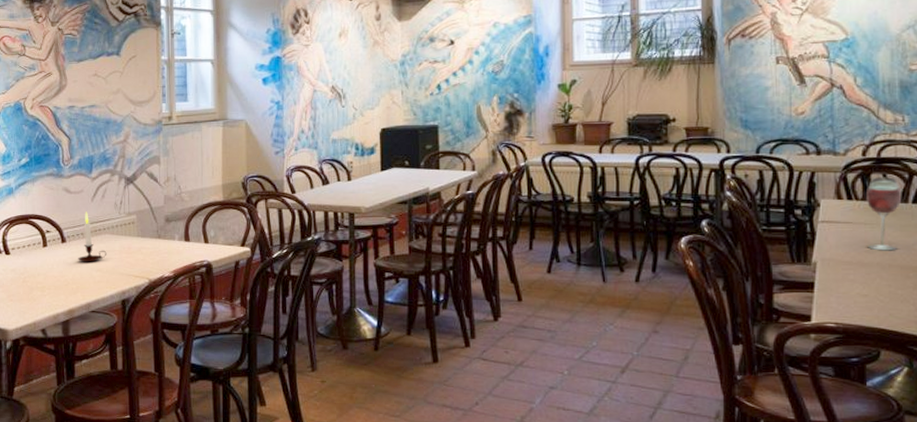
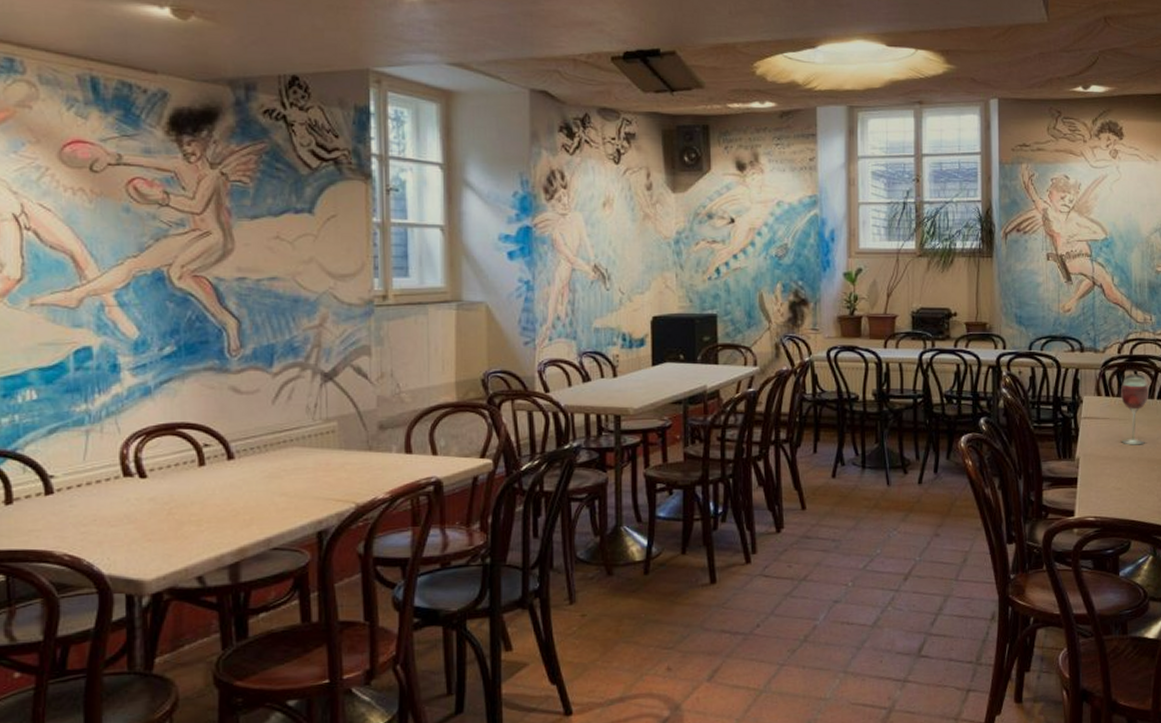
candle: present [78,211,107,262] -> none [252,418,295,485]

